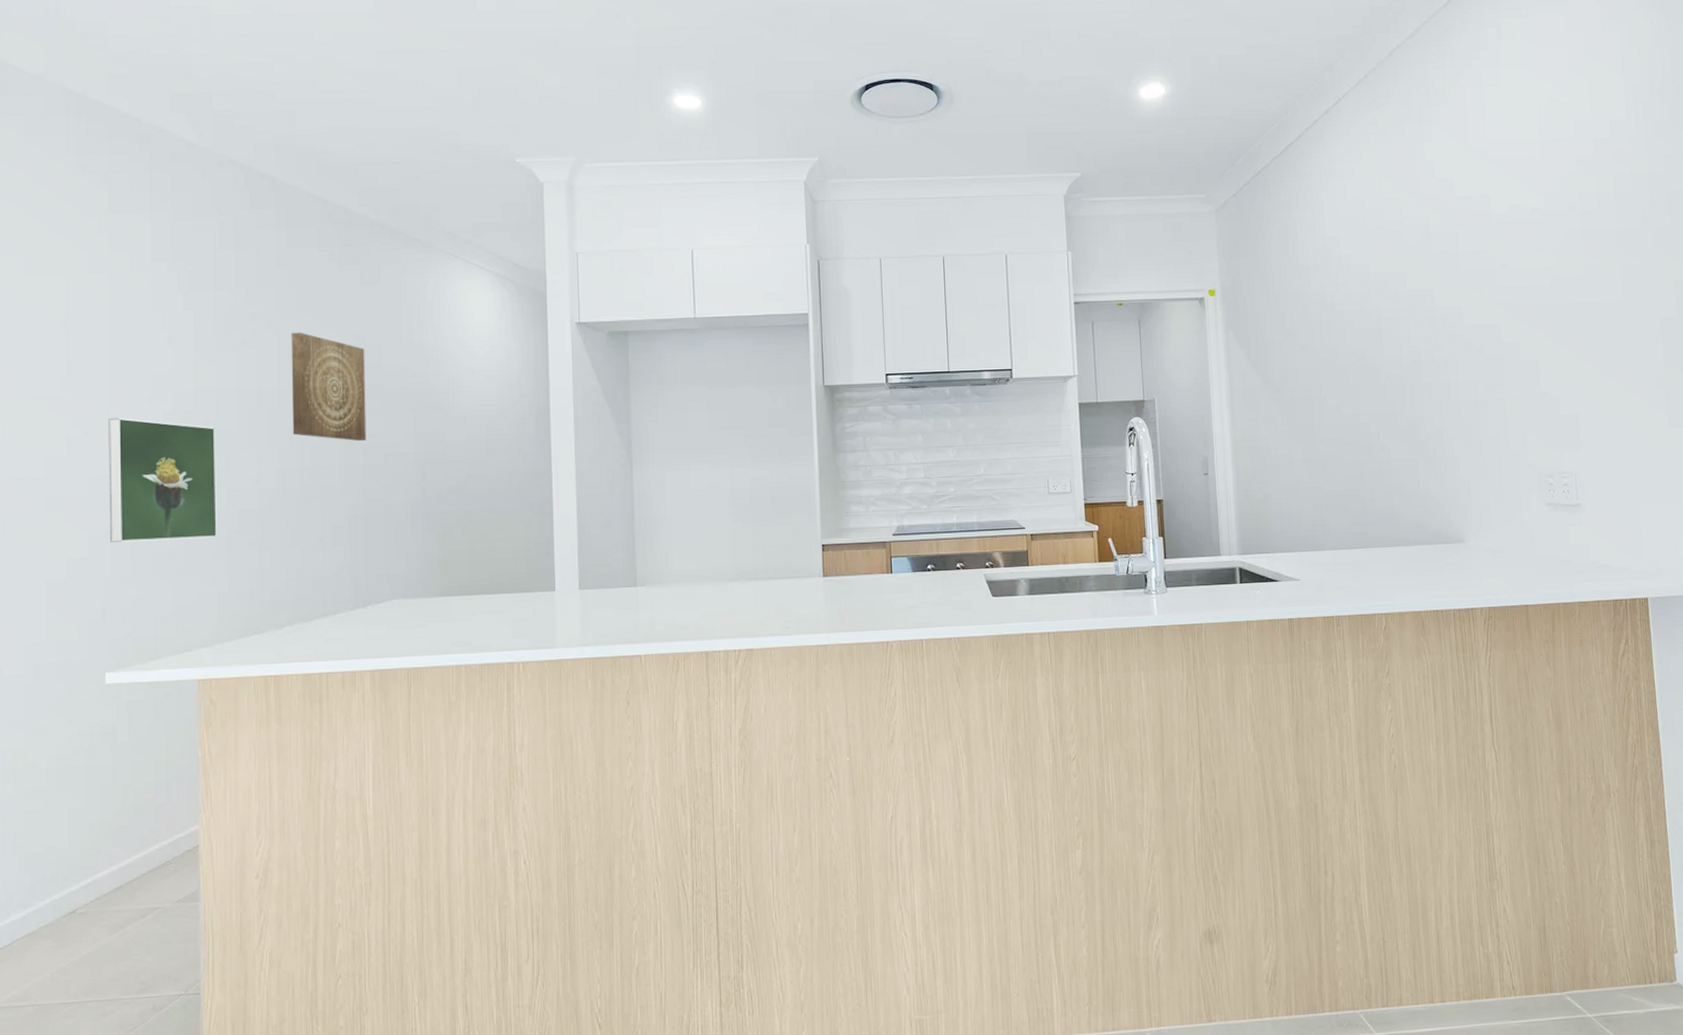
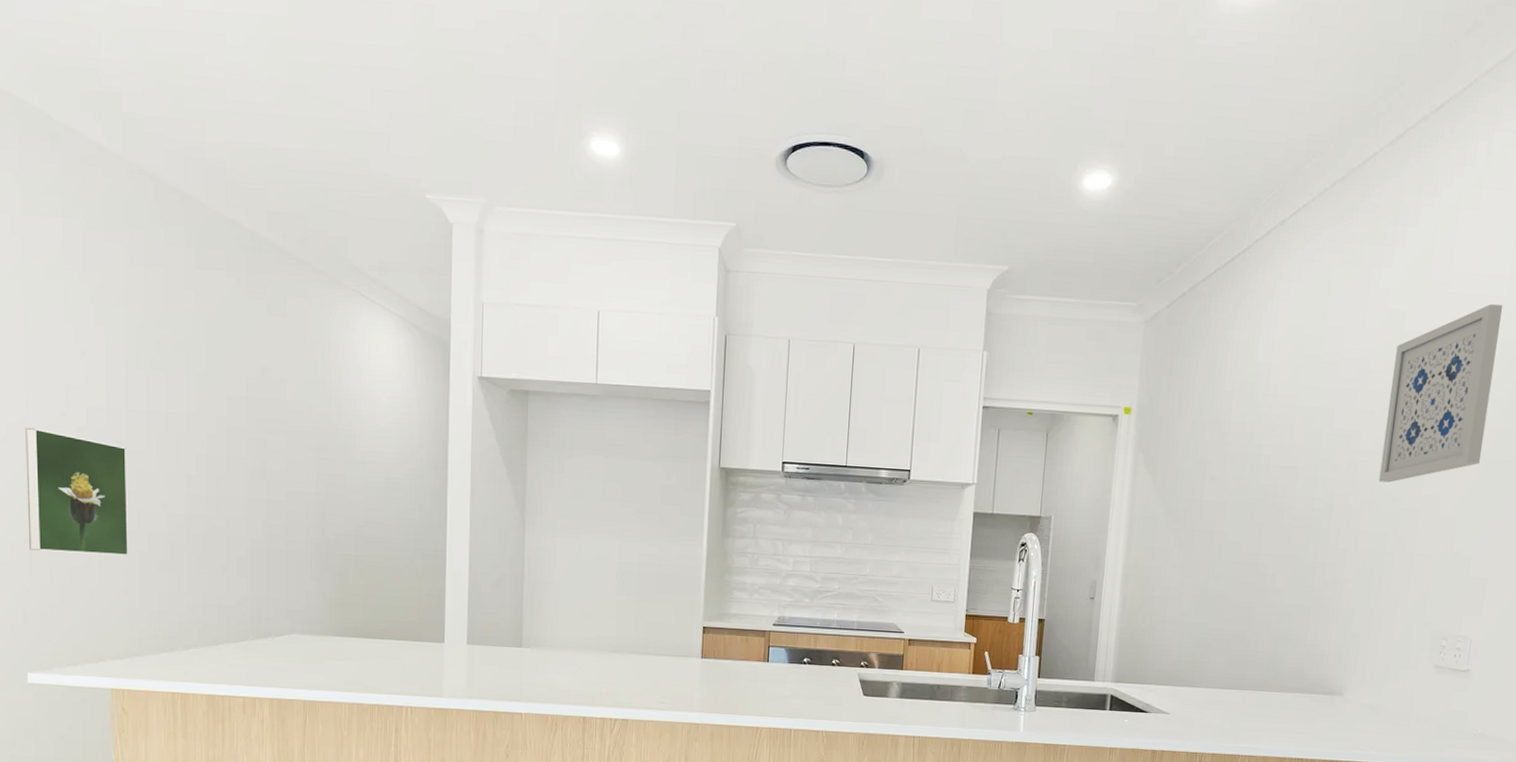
wall art: present [291,332,367,441] -> none [199,358,270,476]
wall art: none [1451,164,1549,335] -> present [1379,304,1503,483]

